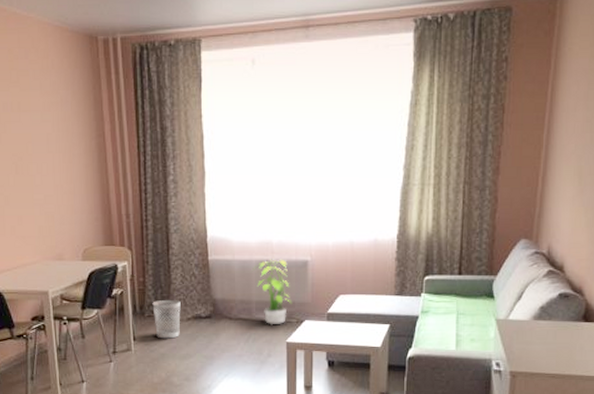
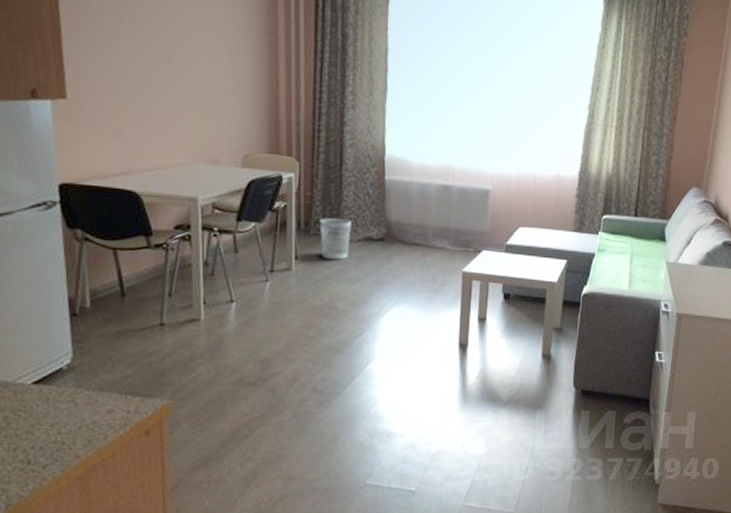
potted plant: present [251,258,293,325] -> none [430,183,471,253]

